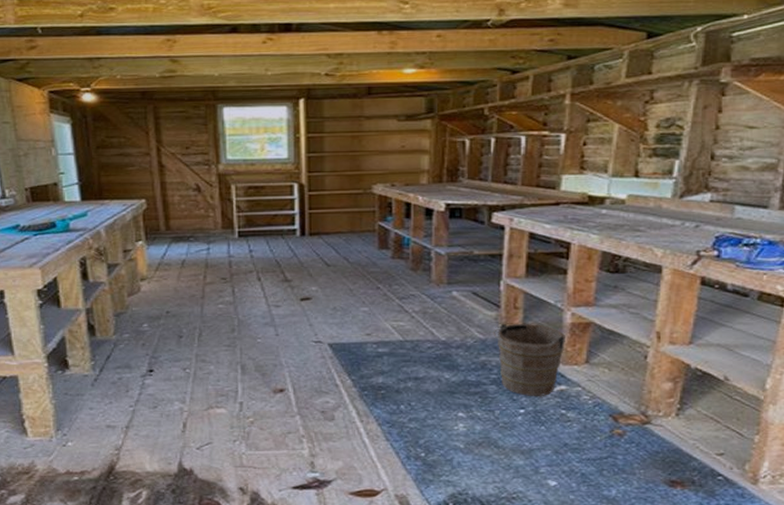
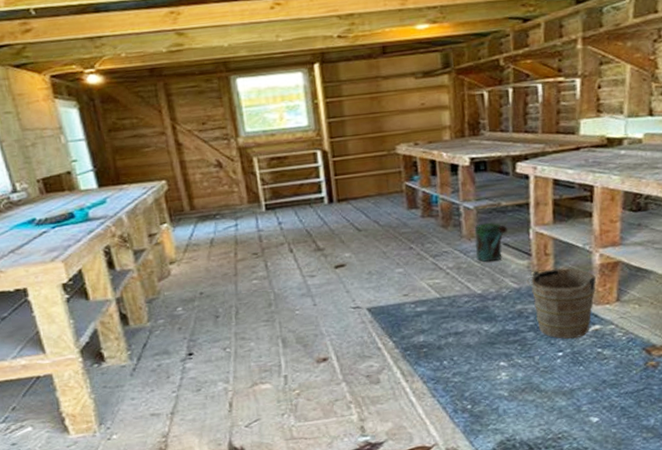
watering can: none [443,270,479,310] -> present [474,222,508,263]

